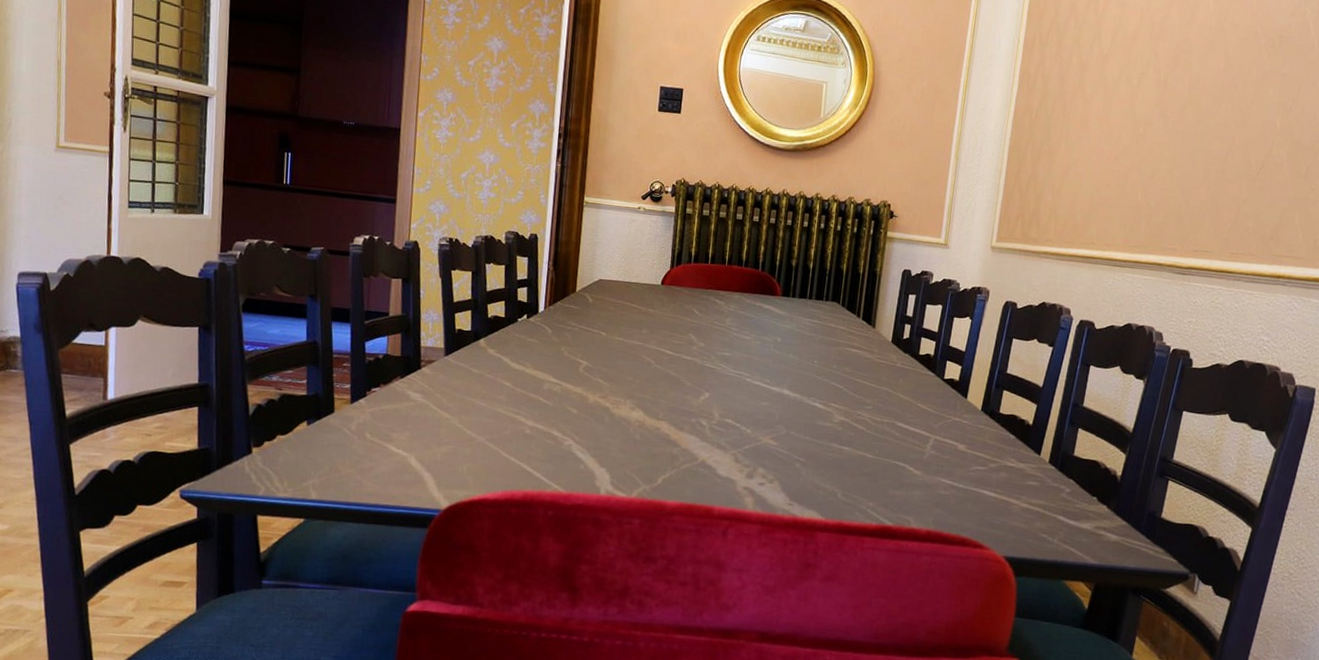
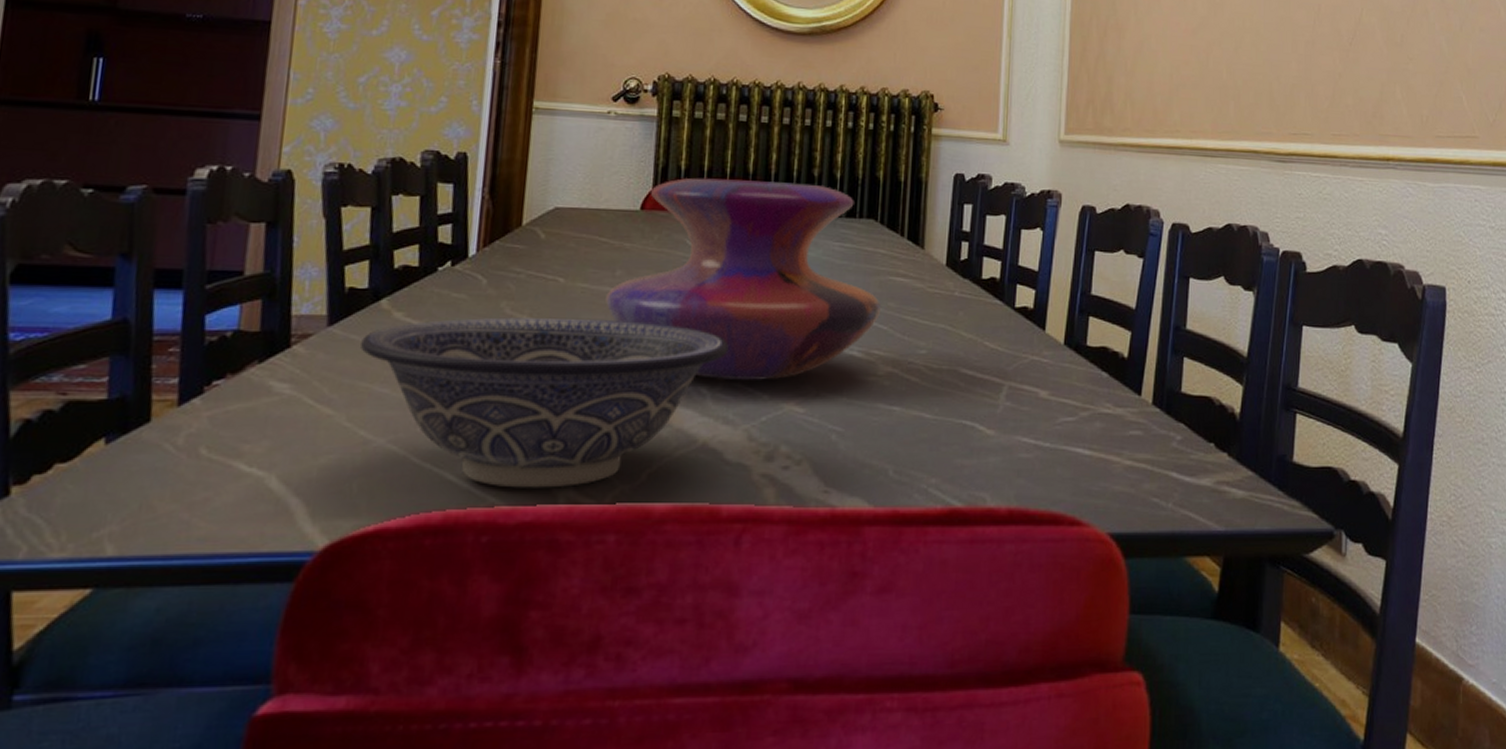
decorative bowl: none [467,357,723,483] -> present [361,317,729,488]
decorative vase: none [635,262,838,419] -> present [605,178,880,380]

